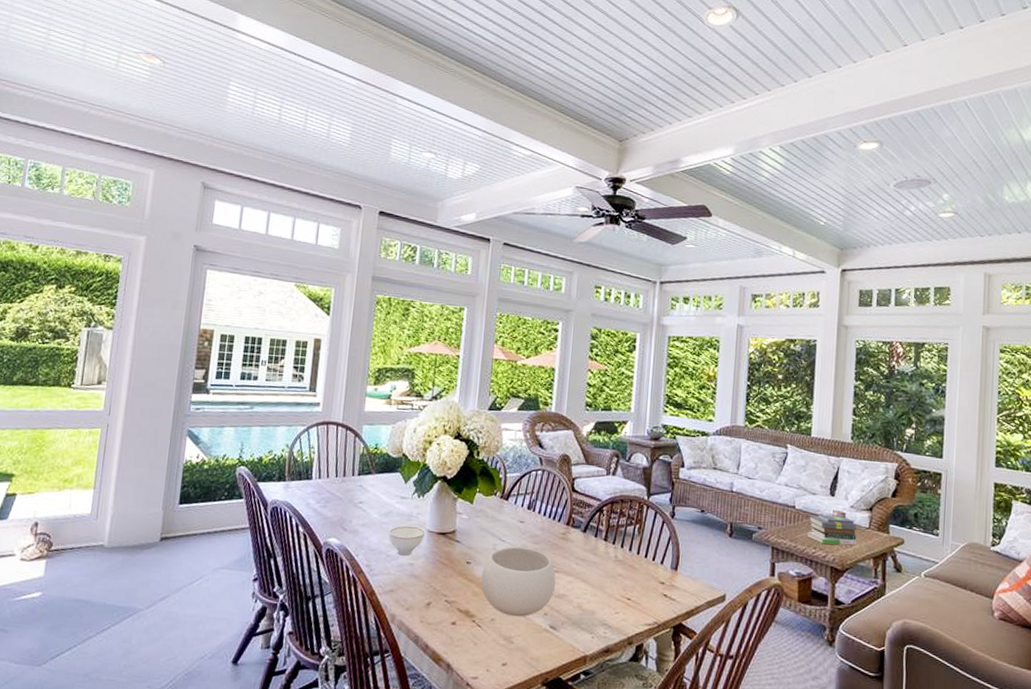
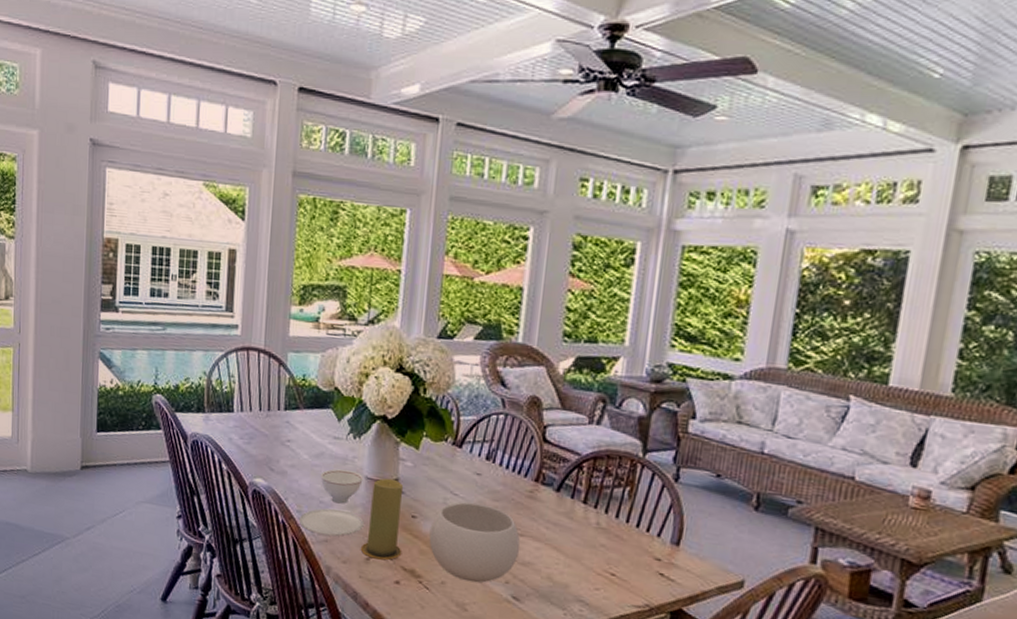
plate: none [367,561,426,586] -> present [298,508,364,537]
candle: none [422,530,460,604] -> present [360,478,404,560]
books: present [807,514,857,546] -> none [869,491,947,534]

